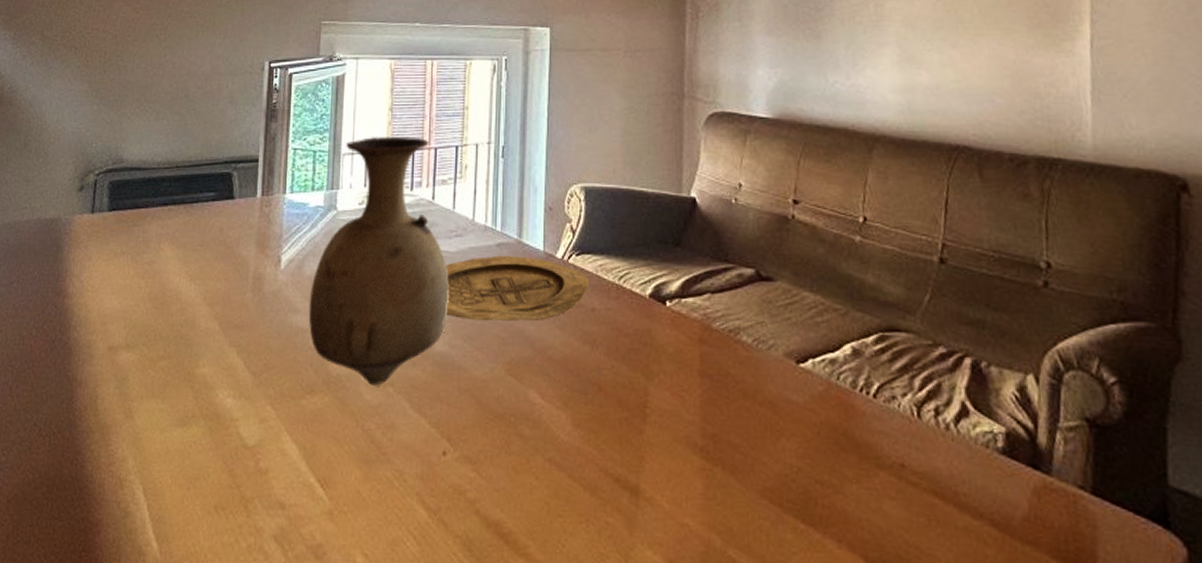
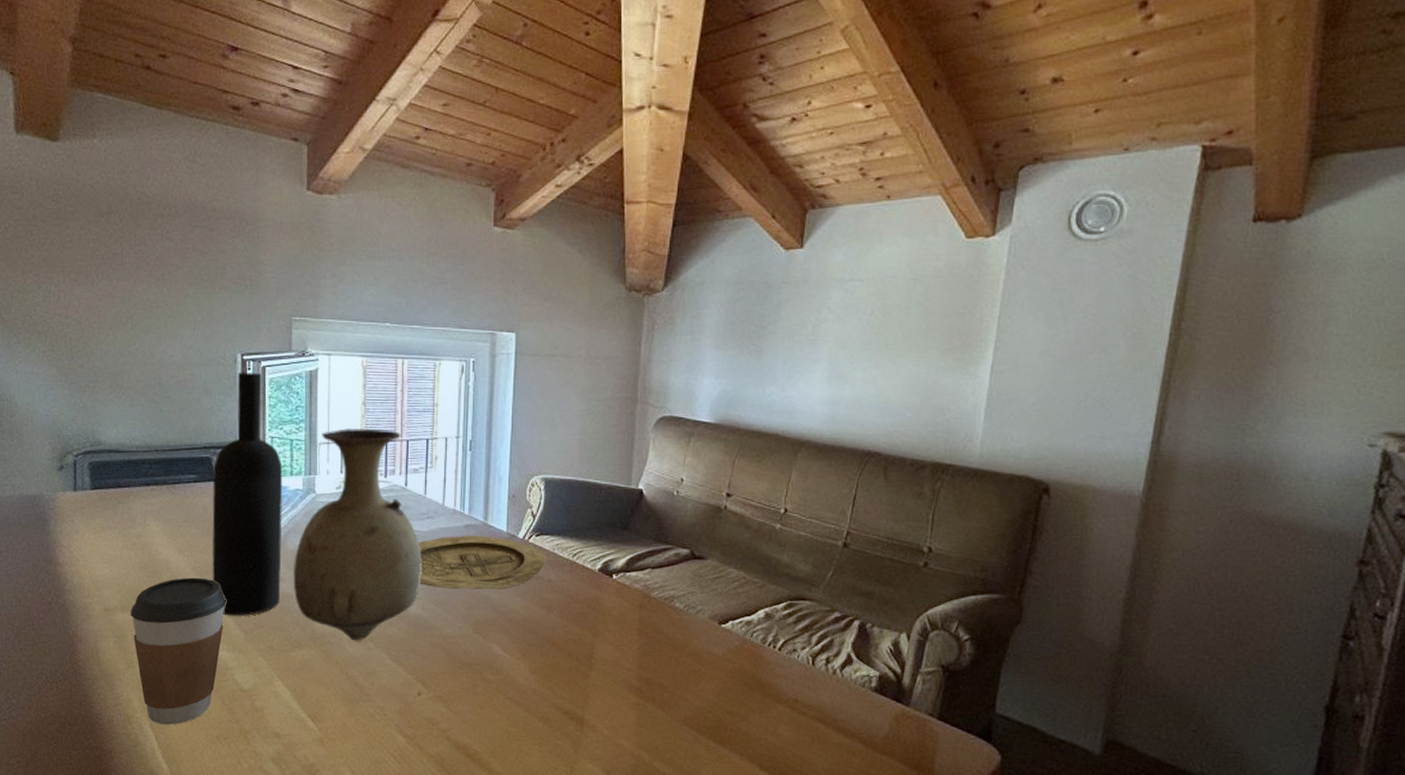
coffee cup: none [134,309,237,491] -> present [130,577,227,725]
wine bottle: none [223,80,304,356] -> present [212,372,283,616]

